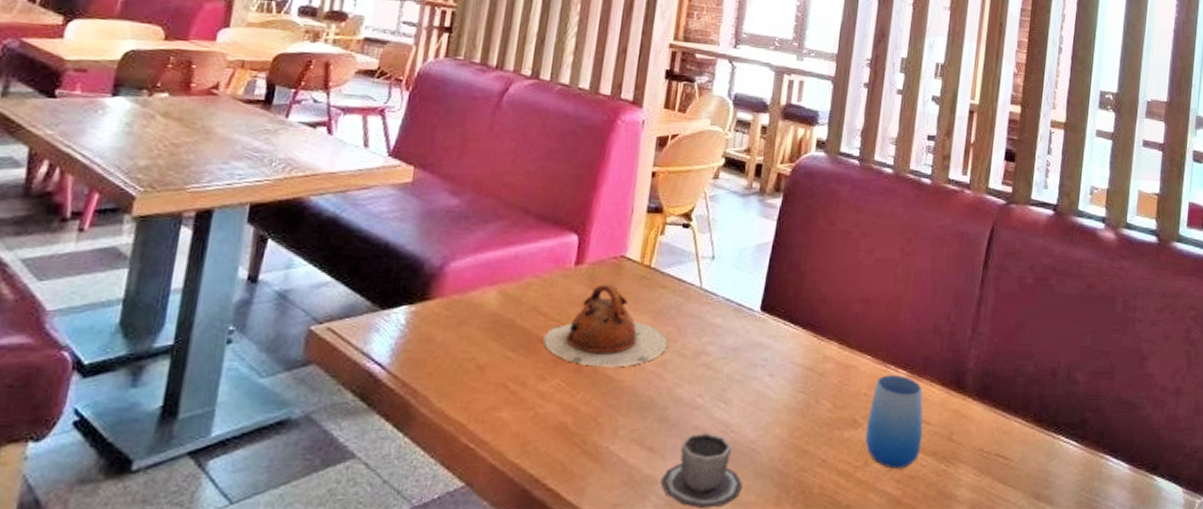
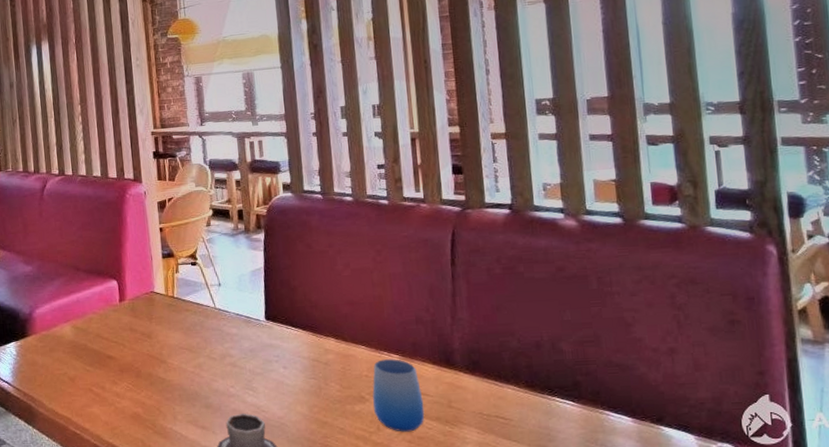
teapot: present [543,283,669,368] -> none [109,312,200,372]

